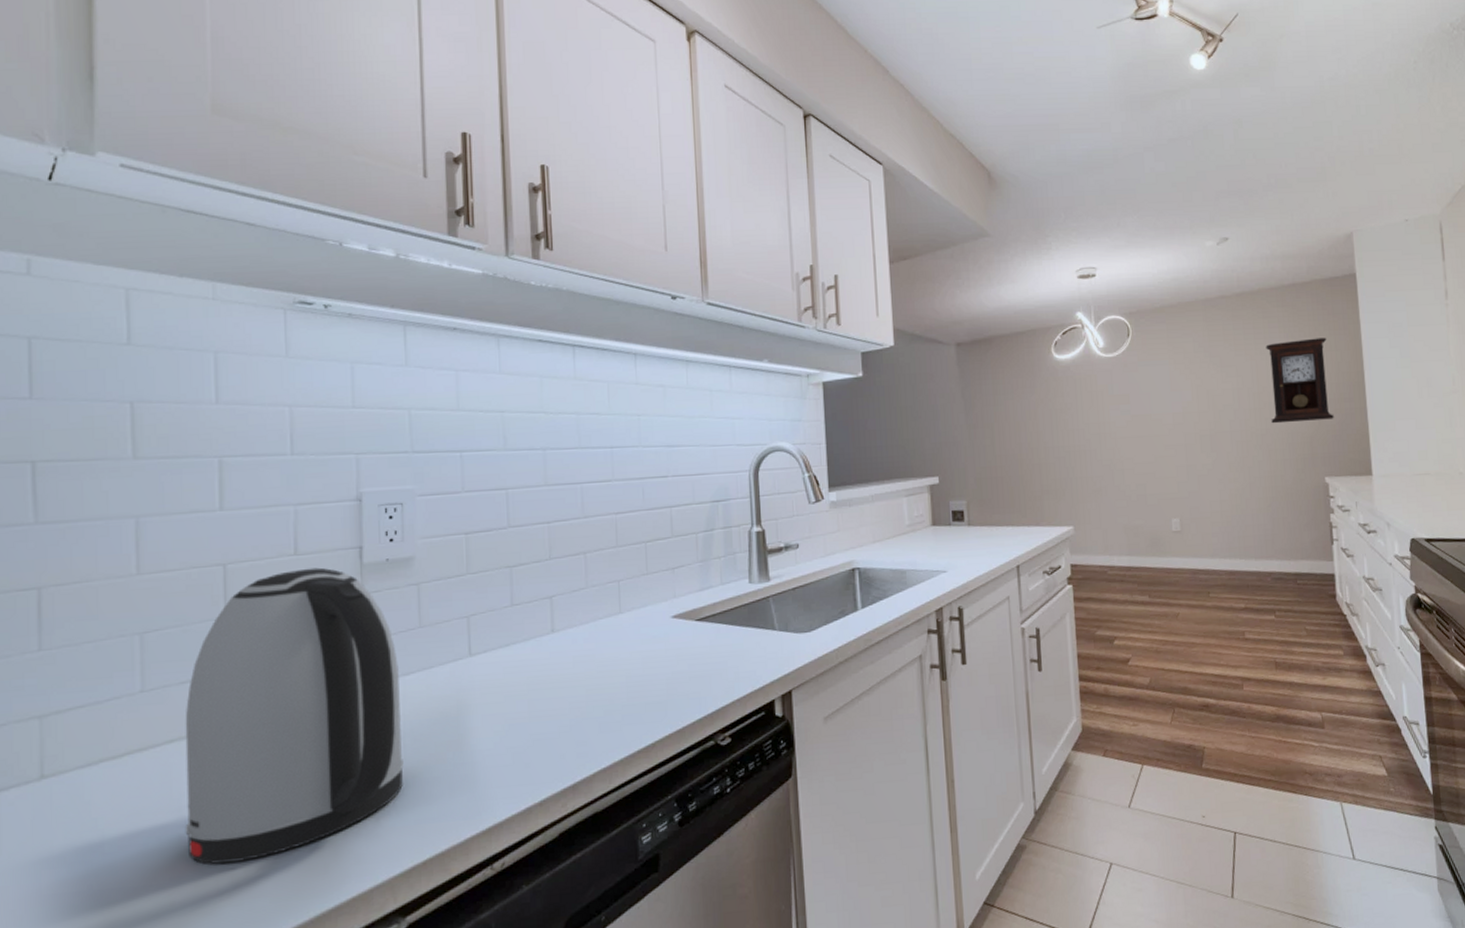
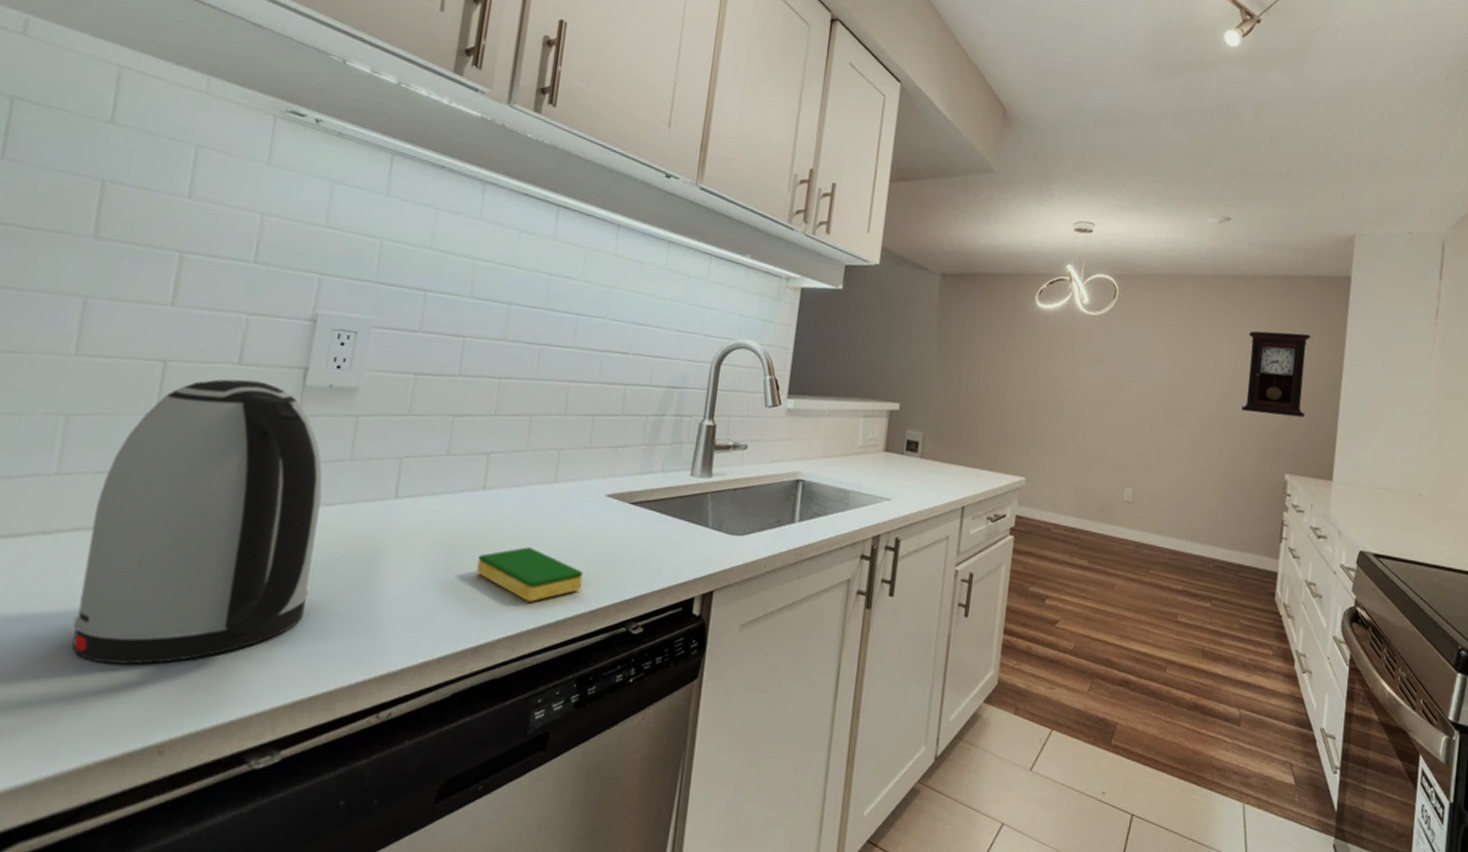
dish sponge: none [559,680,664,732] -> present [476,547,584,602]

